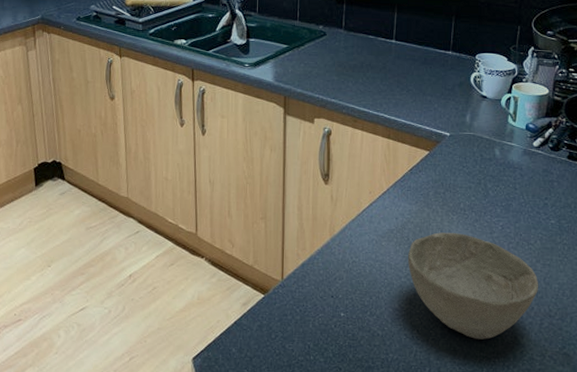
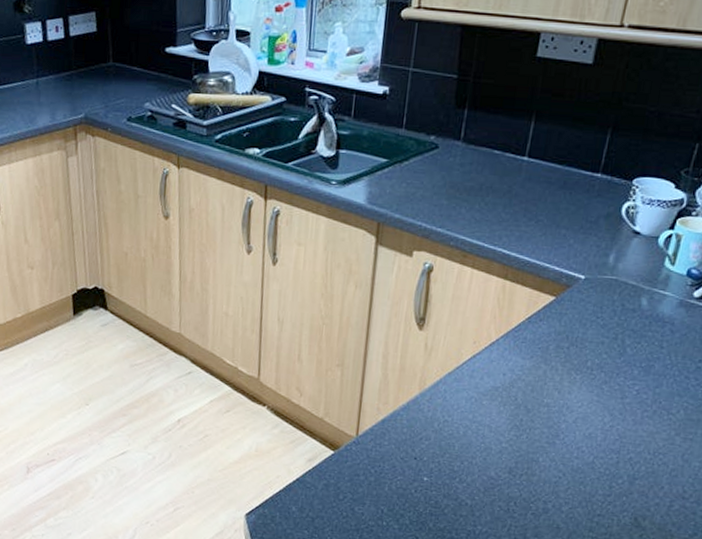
bowl: present [408,232,539,340] -> none [512,393,675,519]

